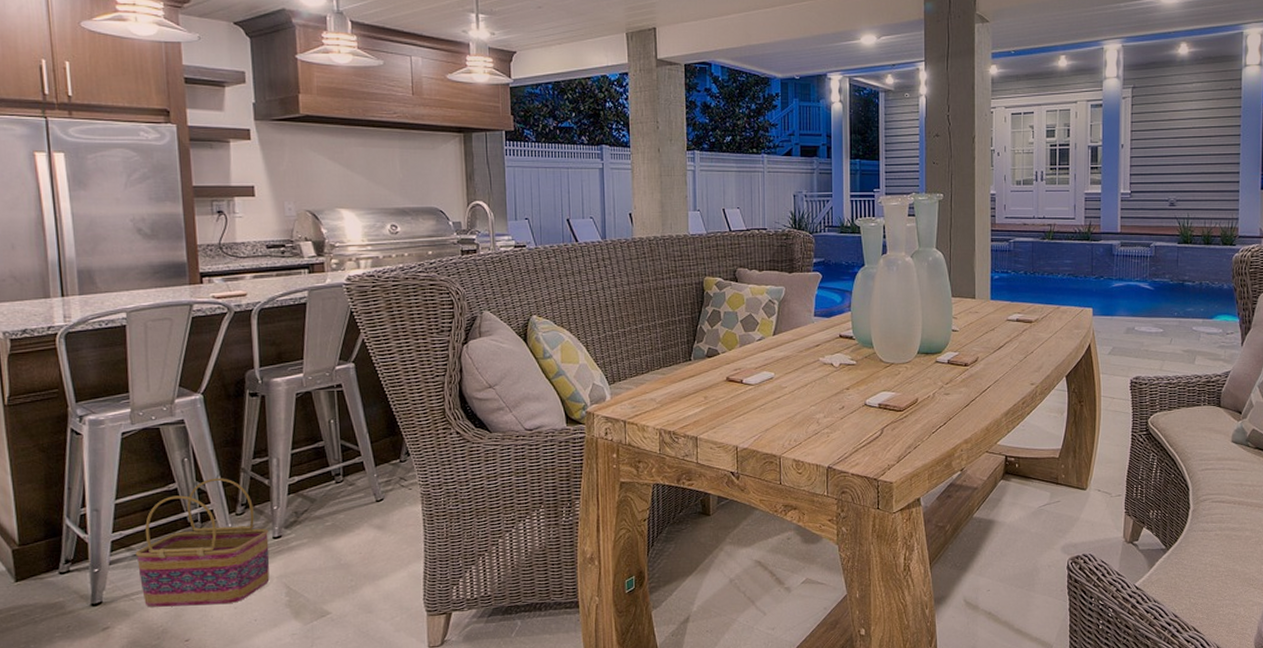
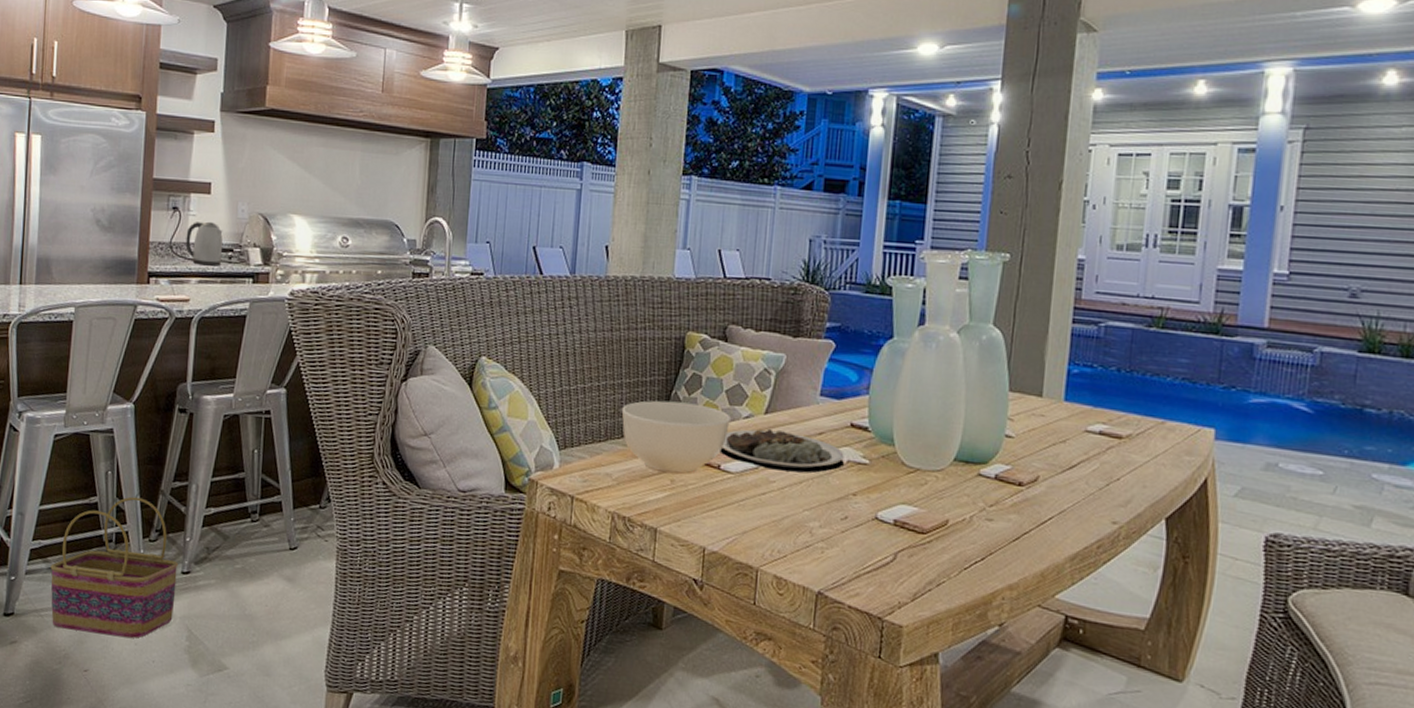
kettle: none [235,221,275,262] -> present [185,221,223,266]
bowl: none [657,334,747,392] -> present [621,400,731,475]
plate: none [741,346,838,378] -> present [720,428,845,473]

